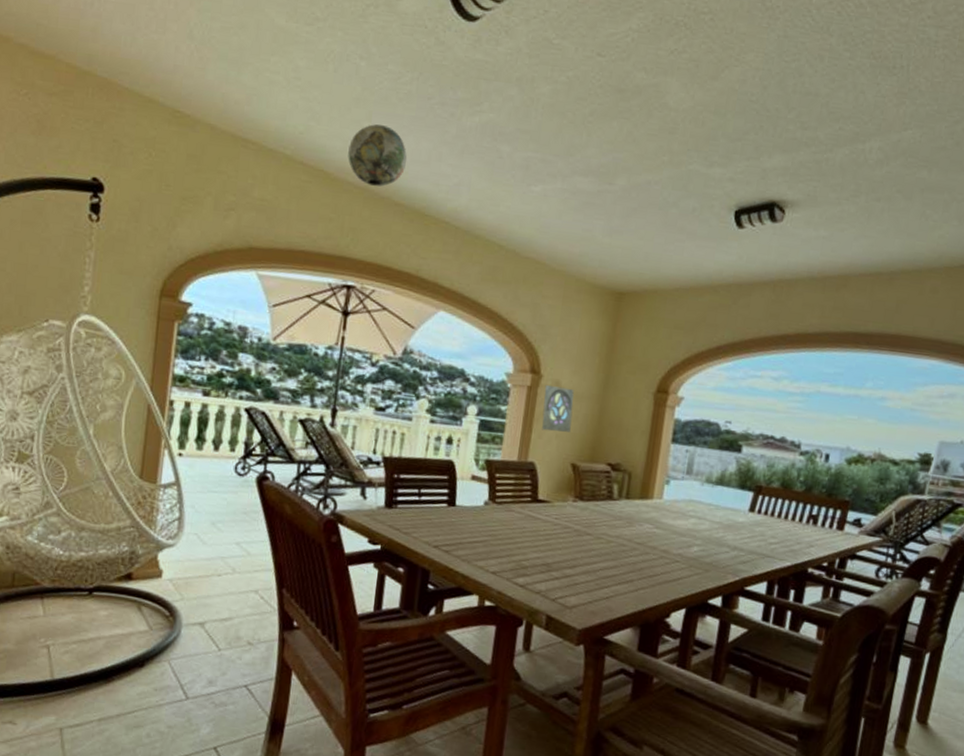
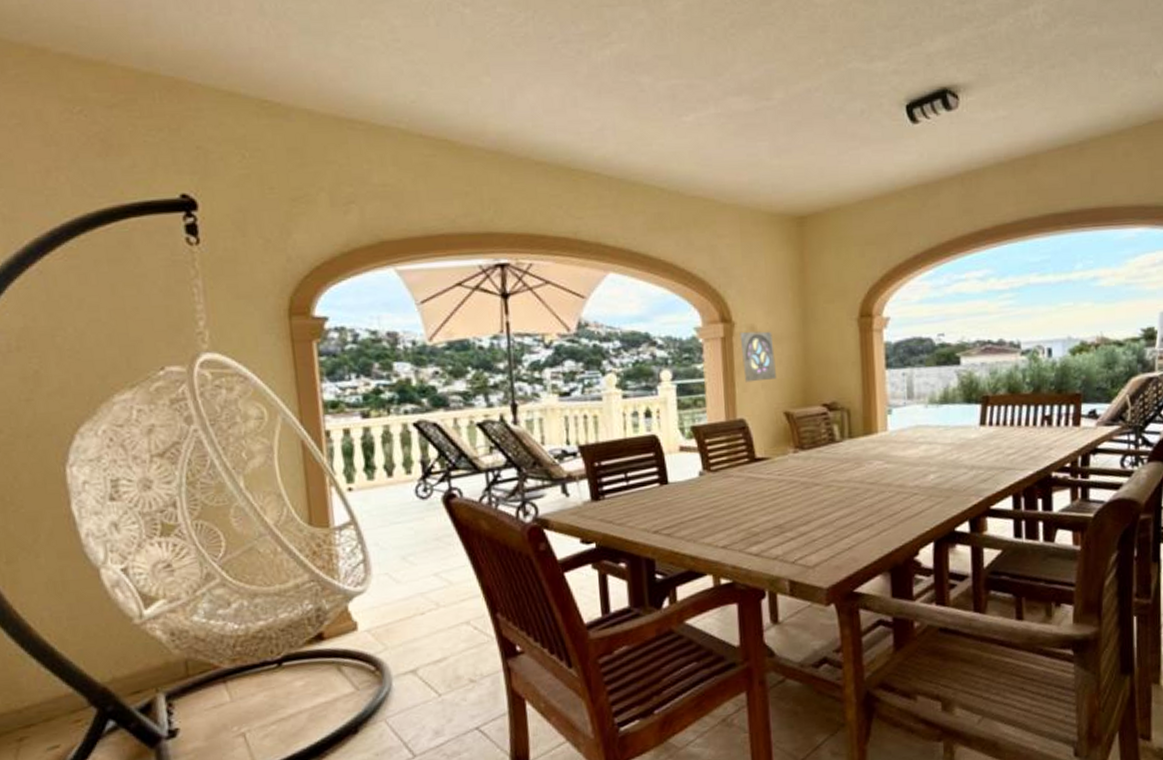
decorative vase: present [348,124,408,187] -> none [470,77,539,148]

